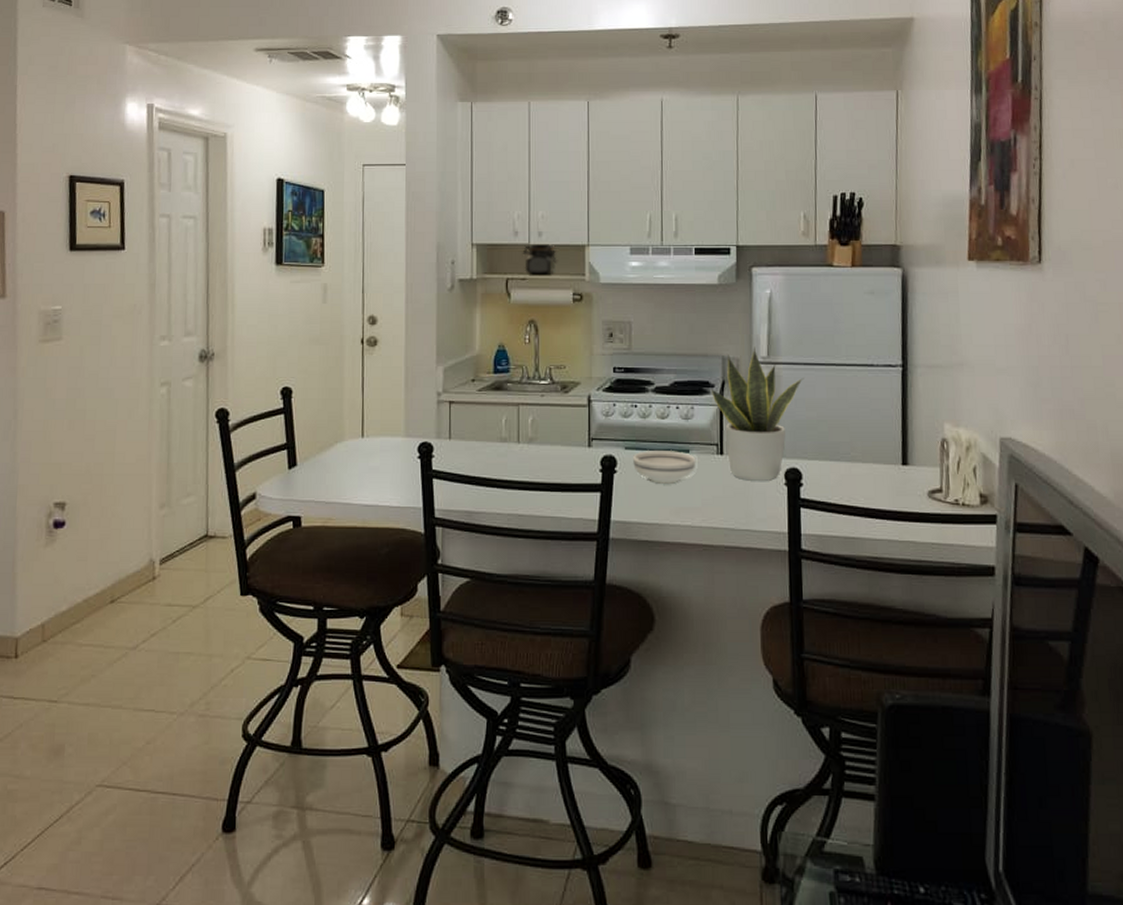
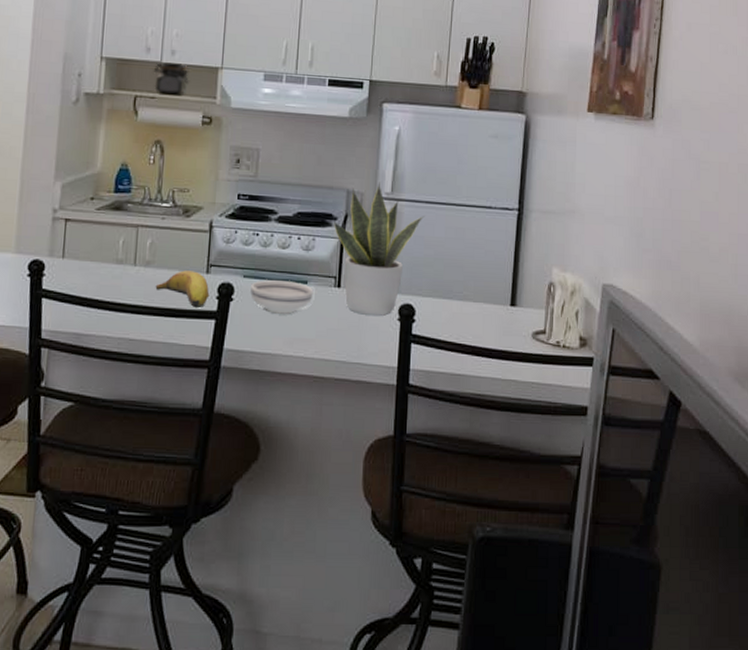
fruit: none [540,445,593,482] -> present [155,270,210,309]

